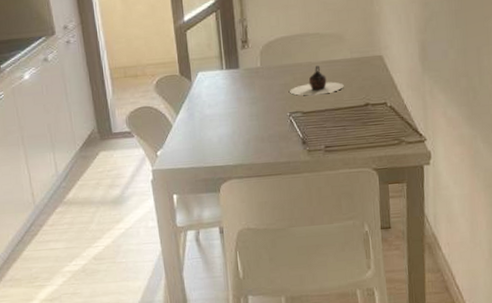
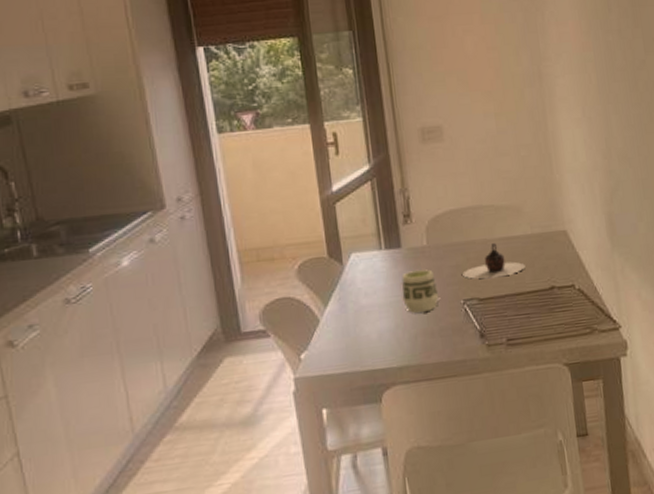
cup: none [239,87,269,123] -> present [401,269,439,314]

